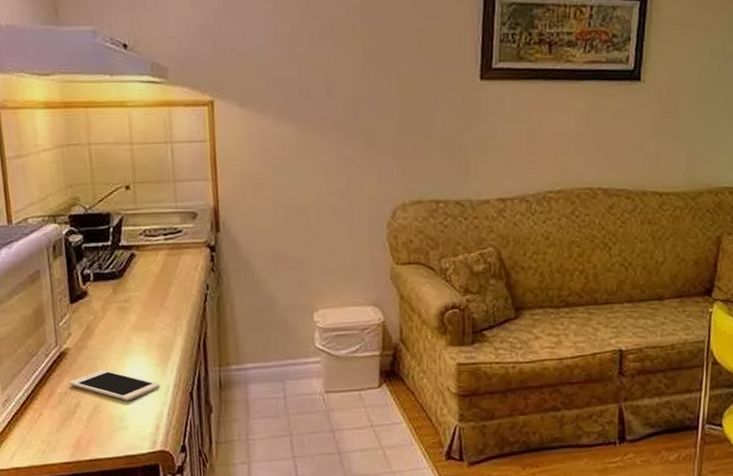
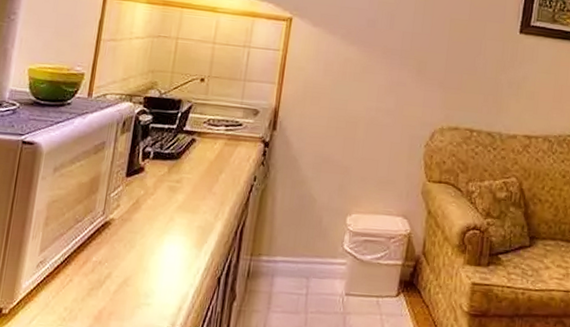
cell phone: present [69,370,159,401] -> none [106,244,191,278]

